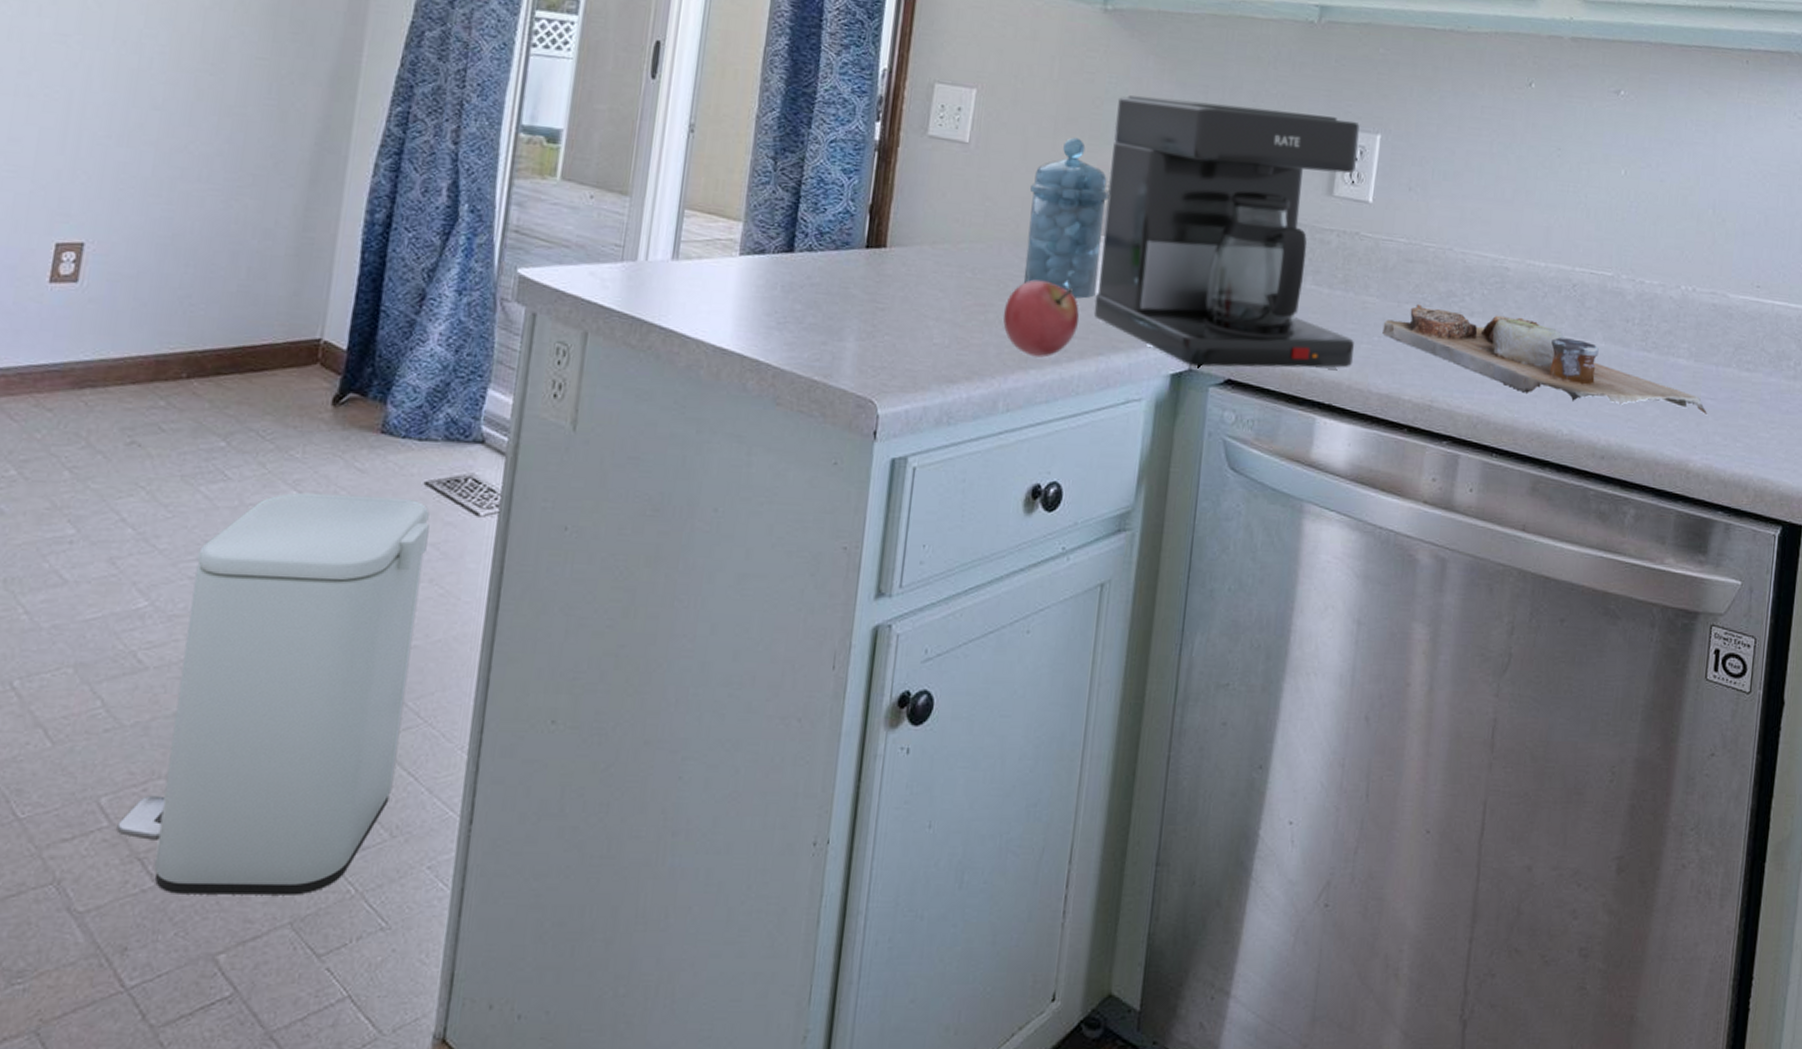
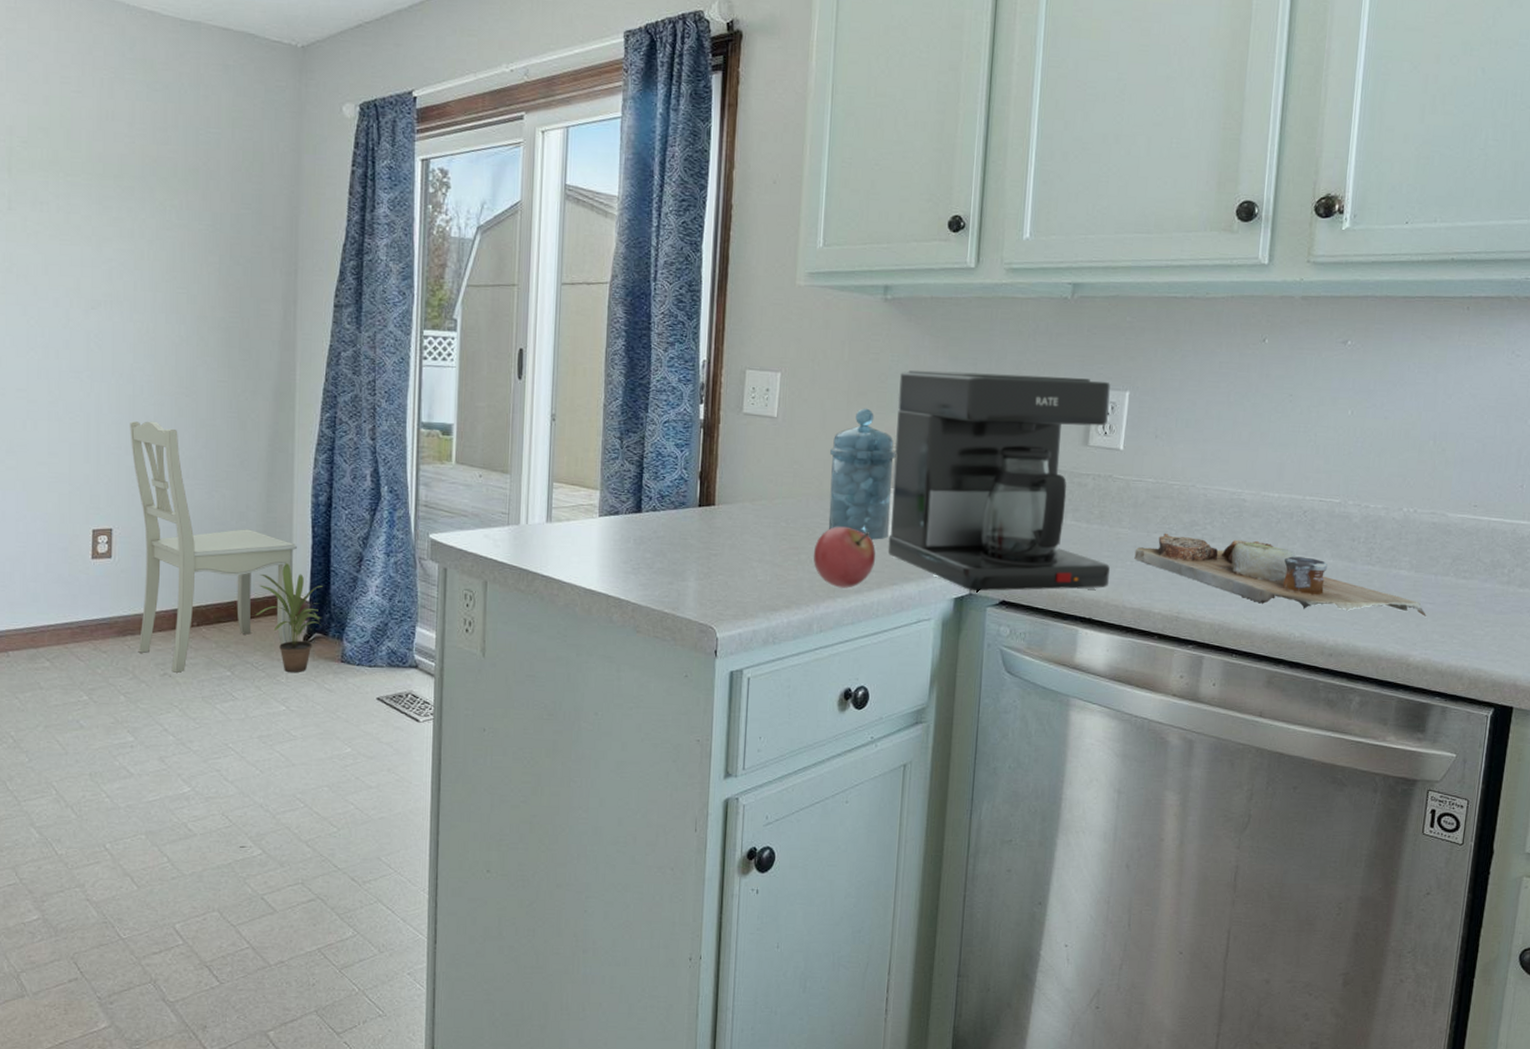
dining chair: none [98,103,338,441] -> present [130,421,297,673]
pedal bin: present [116,492,430,895] -> none [189,707,384,992]
potted plant: none [270,298,367,446] -> present [256,563,323,673]

